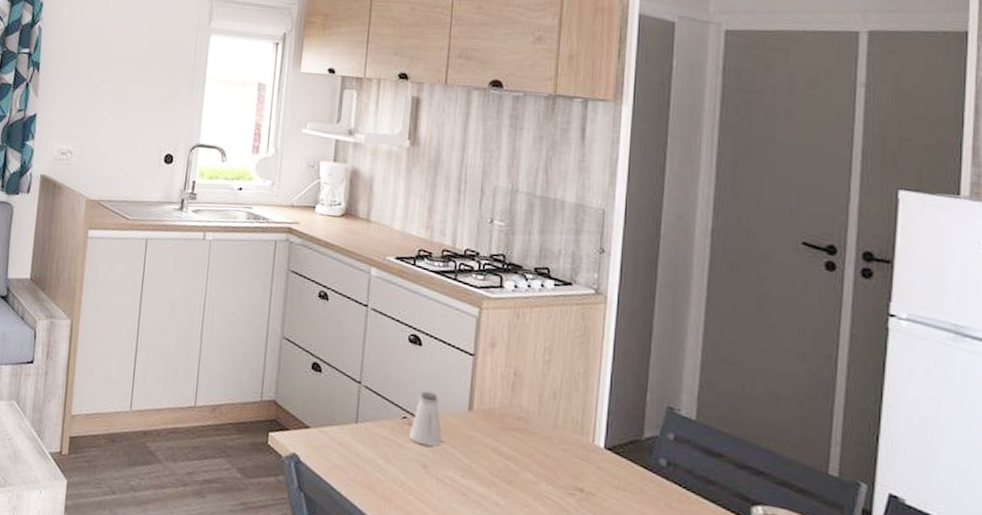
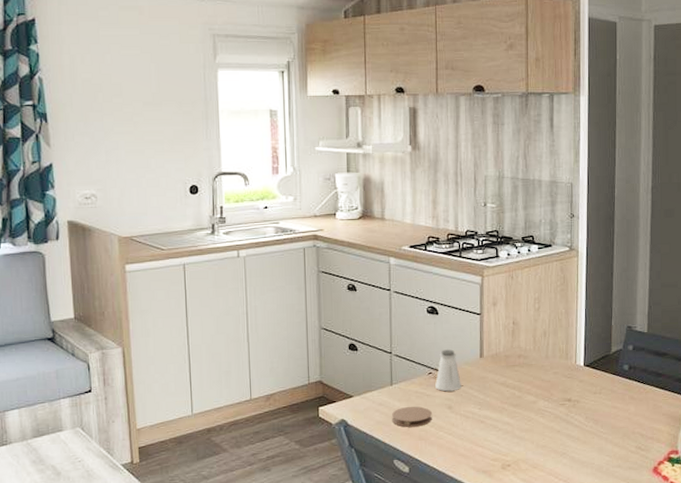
coaster: none [352,453,403,483] -> present [392,406,433,427]

